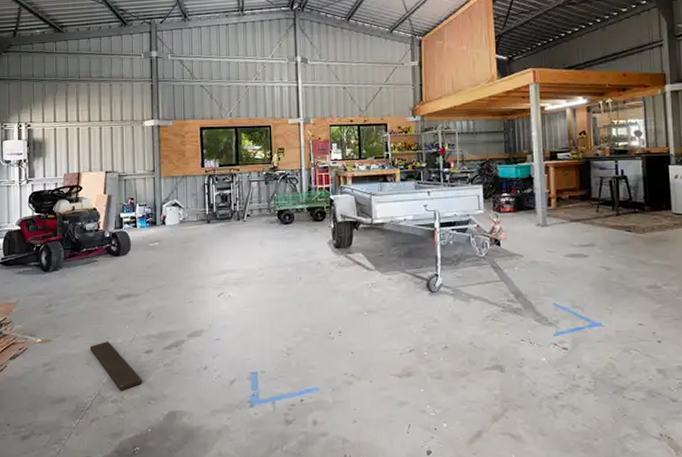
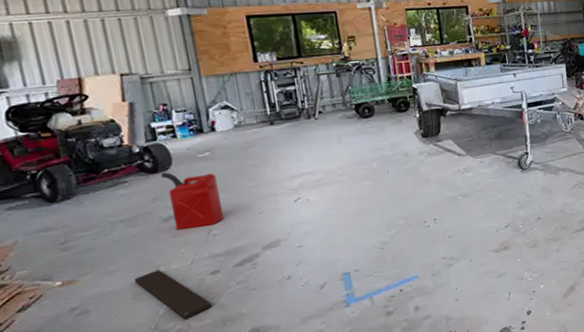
fuel can: none [121,256,162,308] -> present [160,172,225,230]

